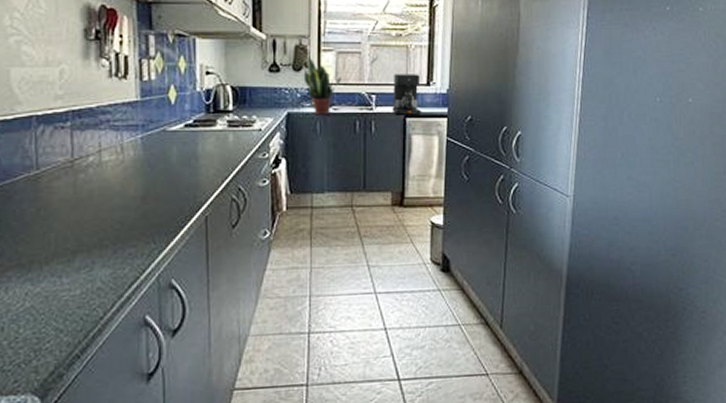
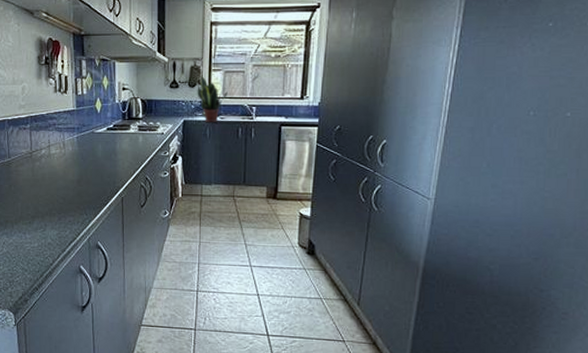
coffee maker: present [392,74,421,115] -> none [269,89,295,124]

